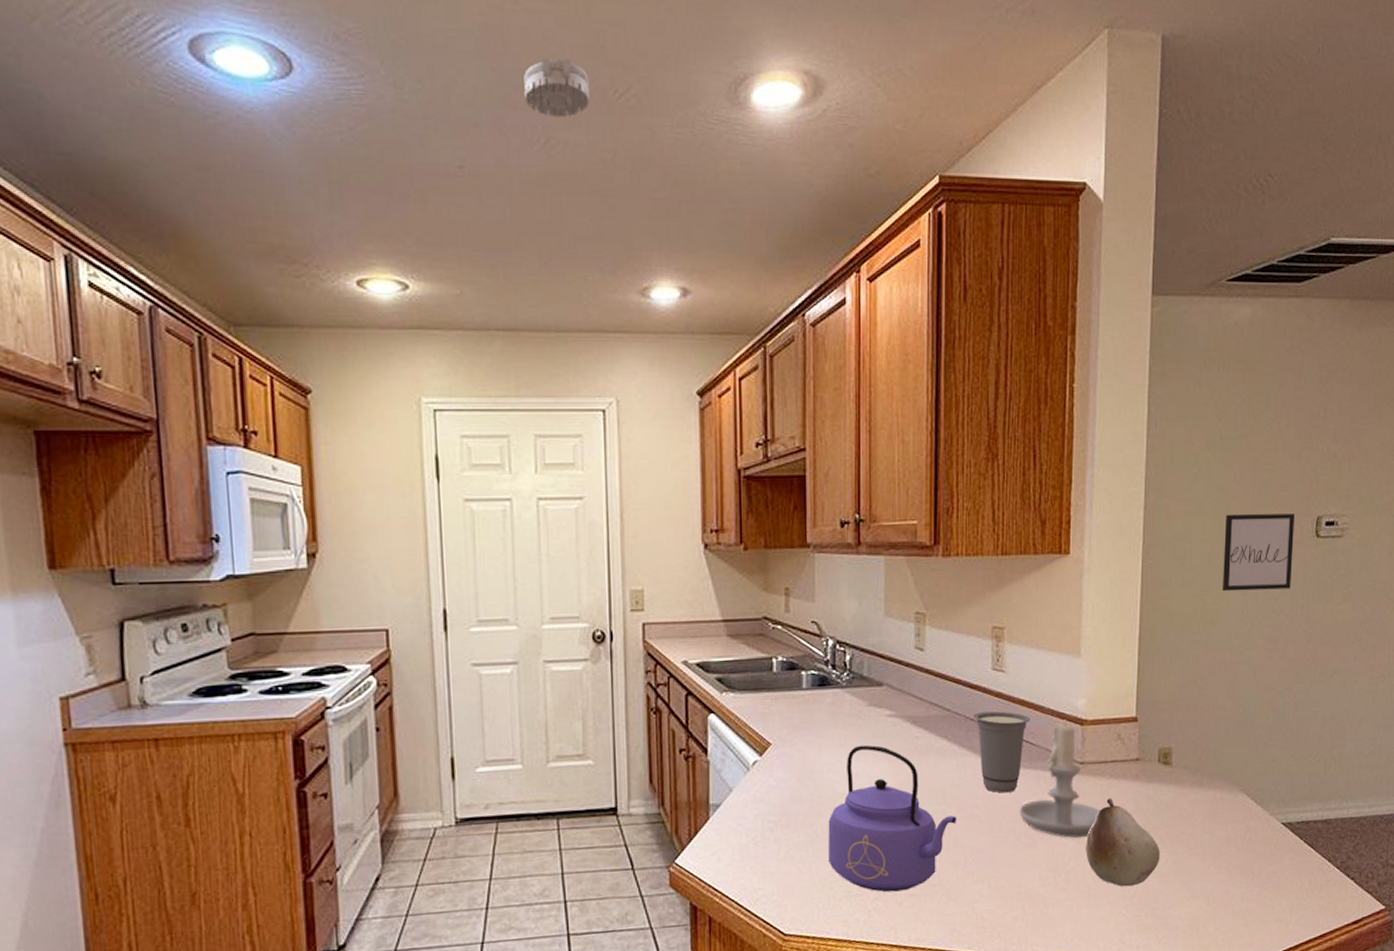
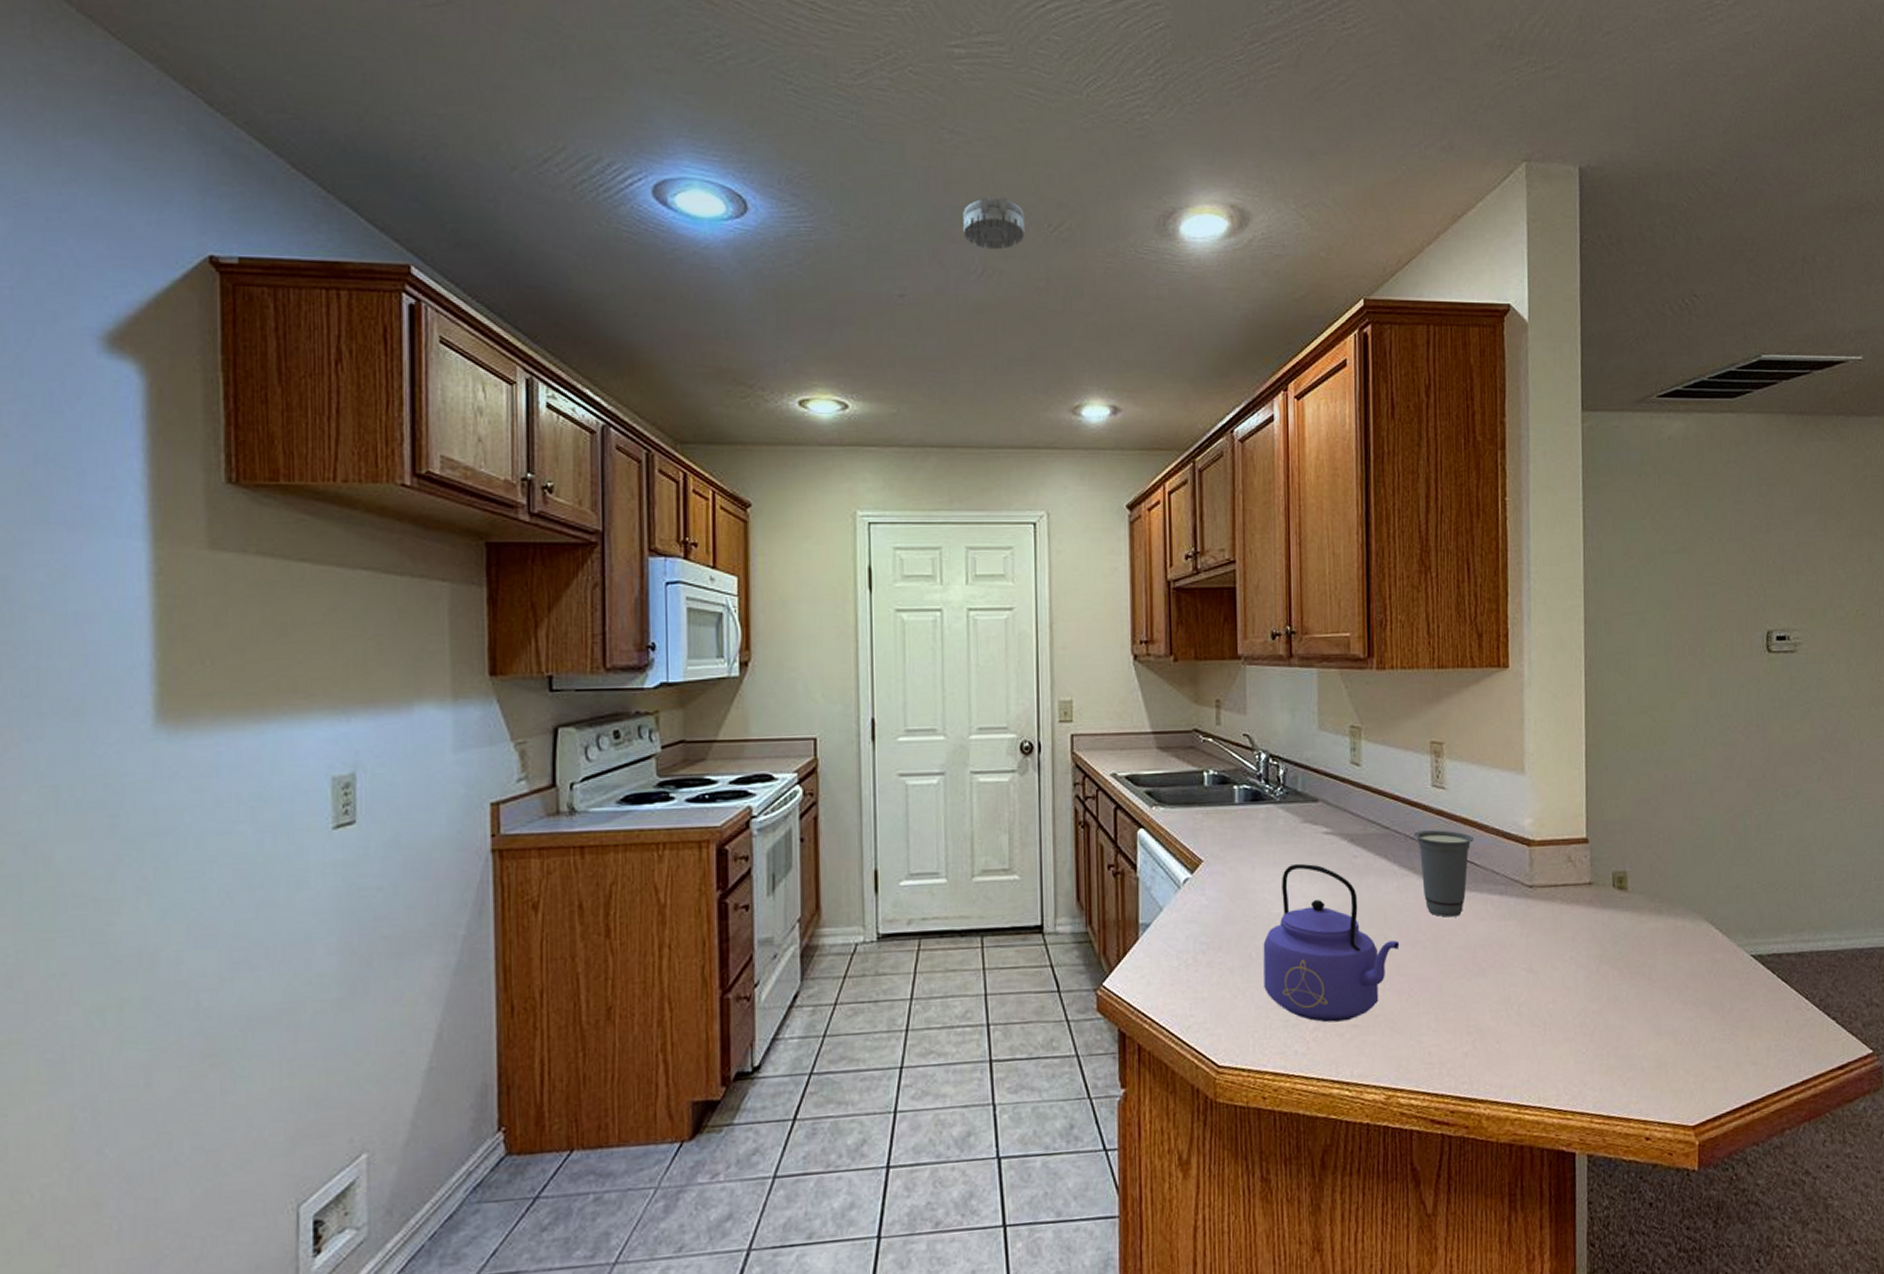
candle: present [1019,719,1100,838] -> none [1465,839,1553,968]
fruit: present [1086,798,1161,887] -> none [1539,924,1621,1022]
wall art: present [1223,513,1295,592] -> none [1670,627,1745,708]

